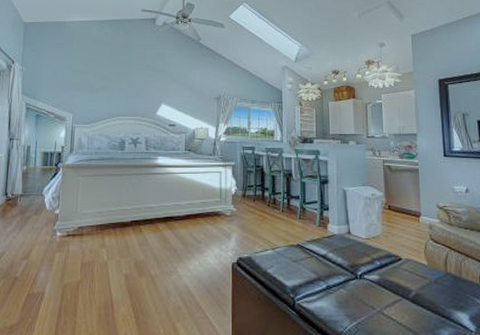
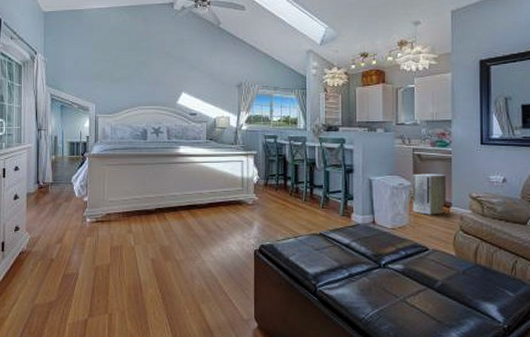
air purifier: none [383,184,416,224] -> present [412,173,447,215]

